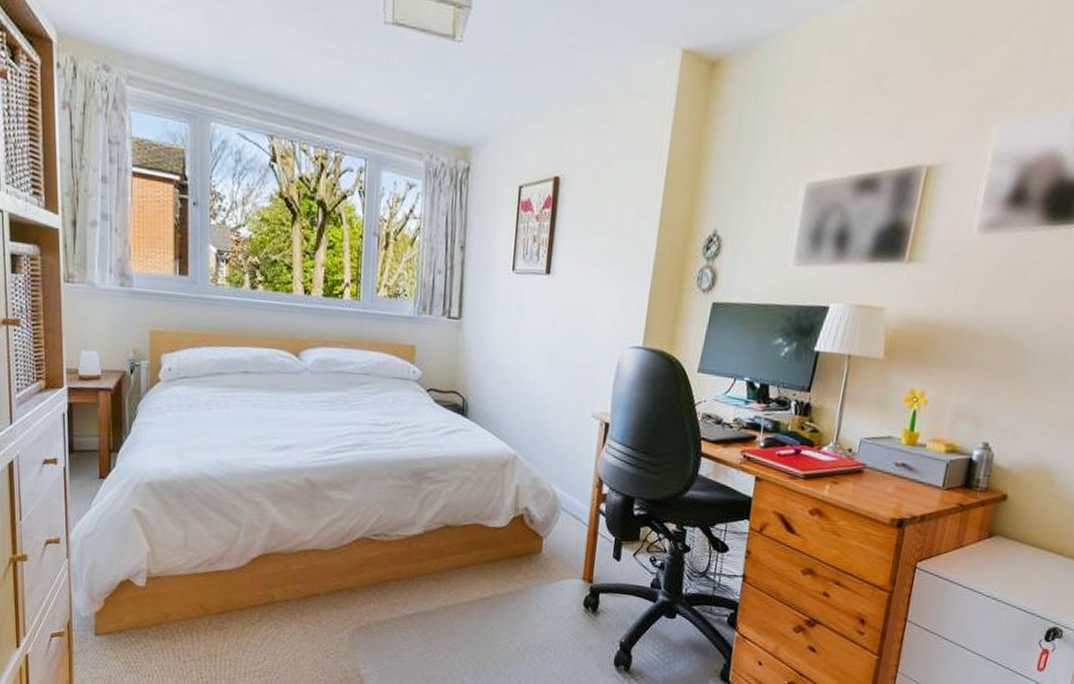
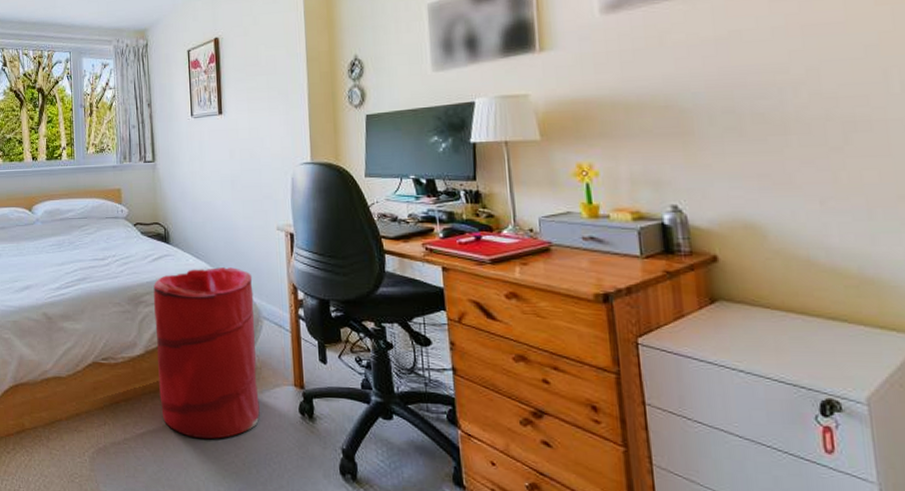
laundry hamper: none [435,448,557,625] -> present [153,267,260,439]

